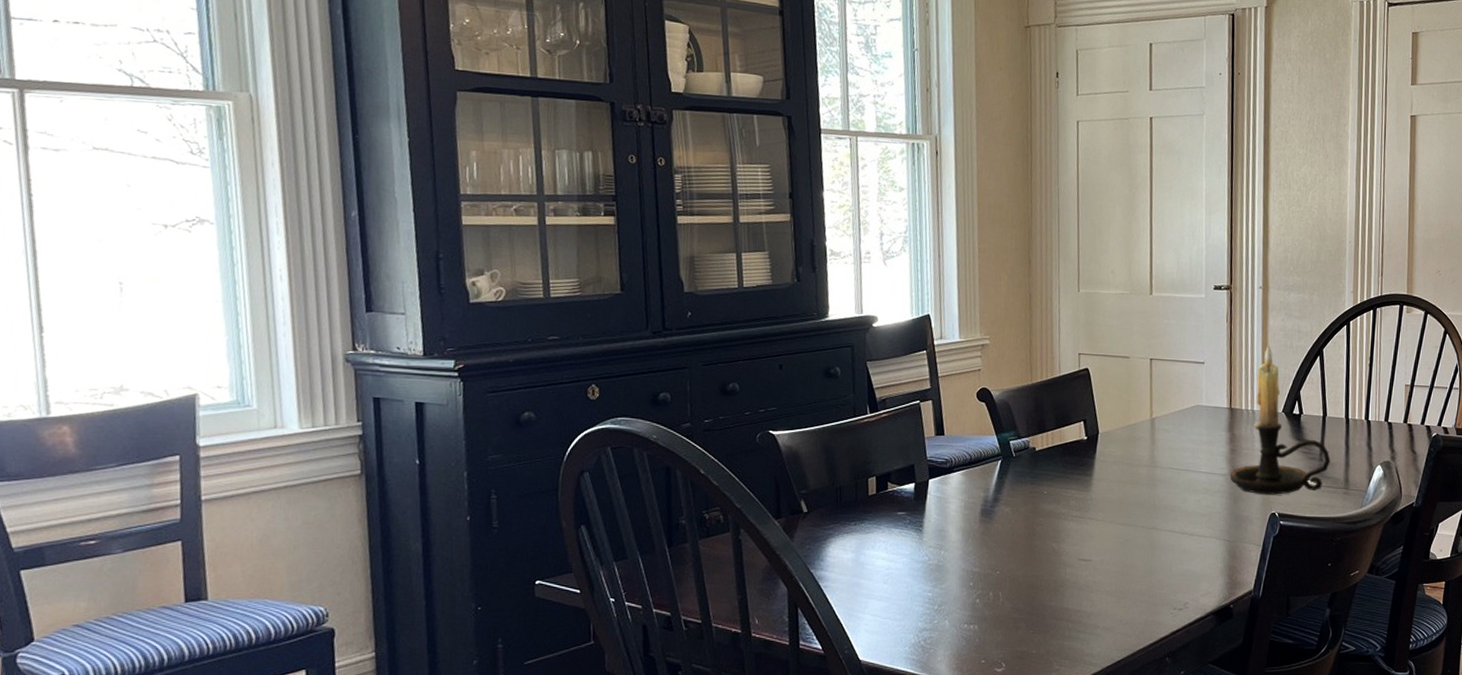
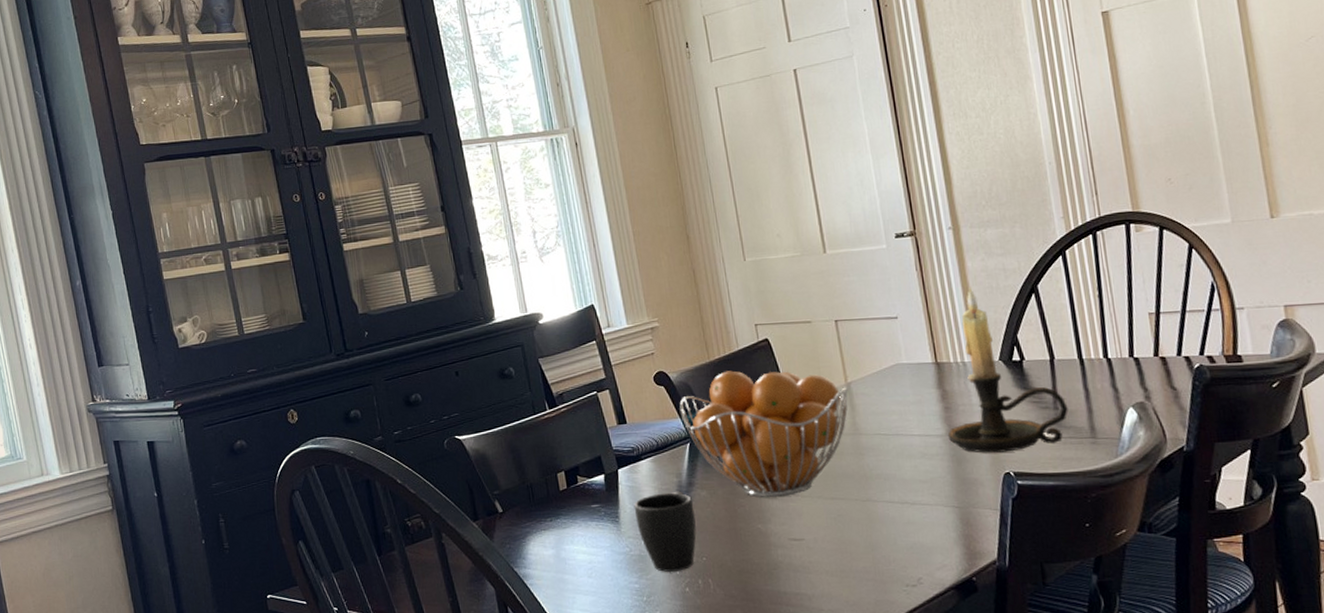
mug: none [938,505,996,583] -> present [634,491,697,572]
fruit basket: none [997,394,1152,519] -> present [679,370,848,497]

